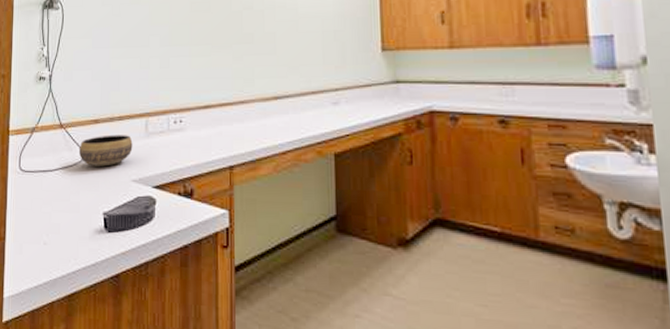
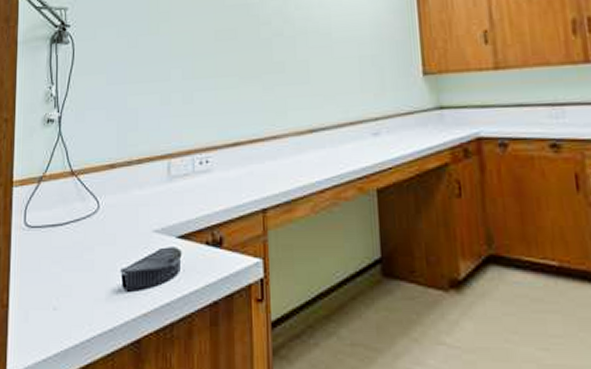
bowl: present [78,134,133,167] -> none [92,180,154,217]

